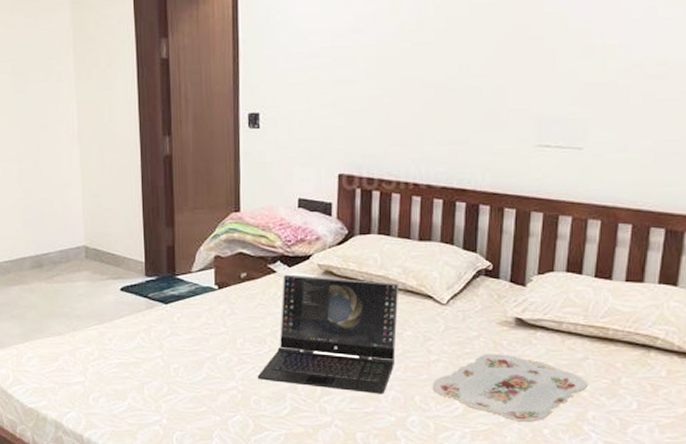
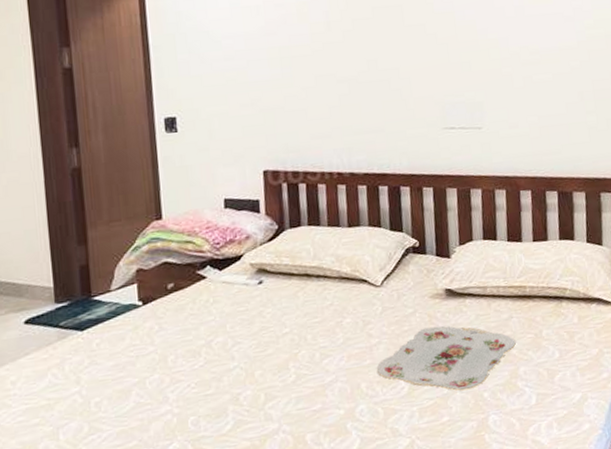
laptop: present [257,274,399,395] -> none [193,271,337,397]

